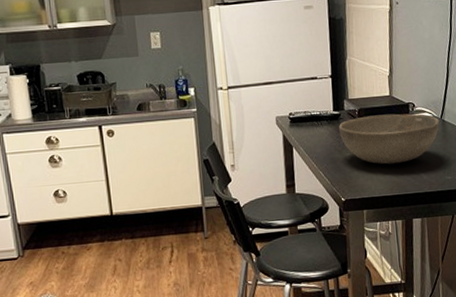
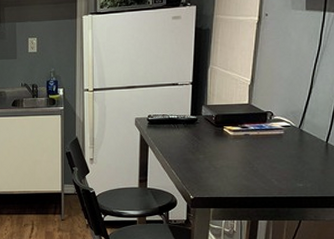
bowl: present [339,113,440,165] -> none [195,121,298,168]

